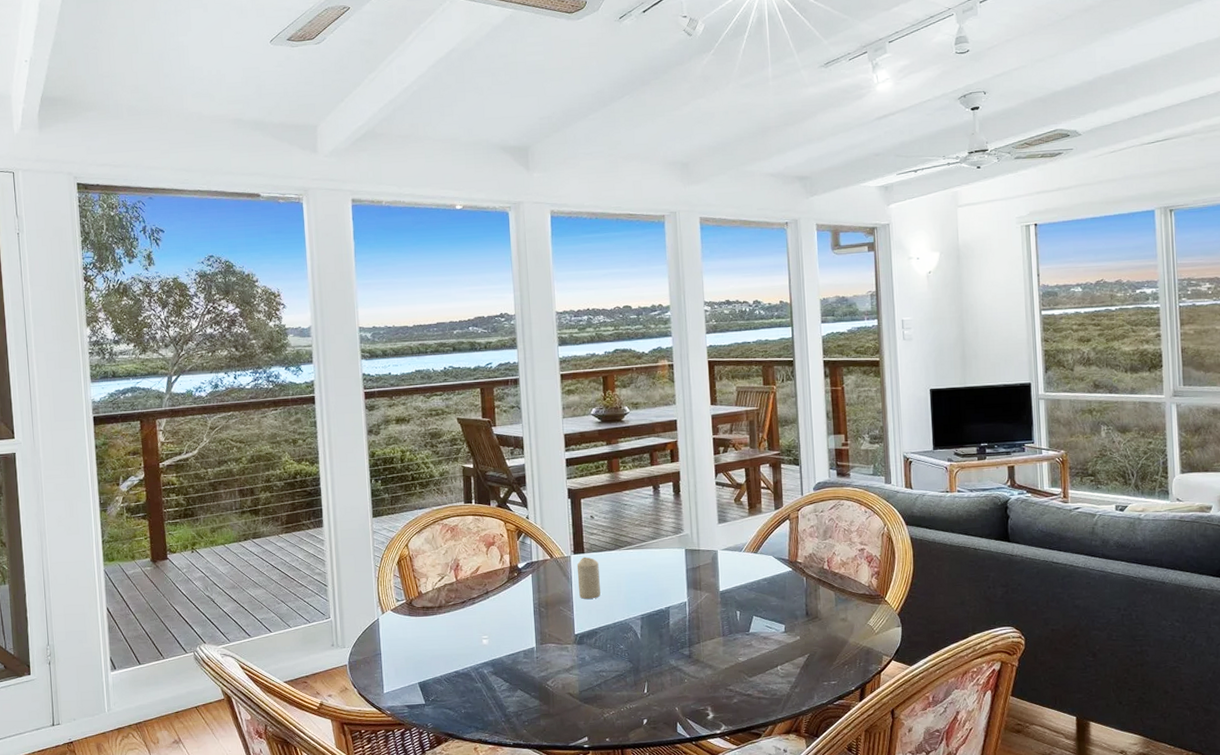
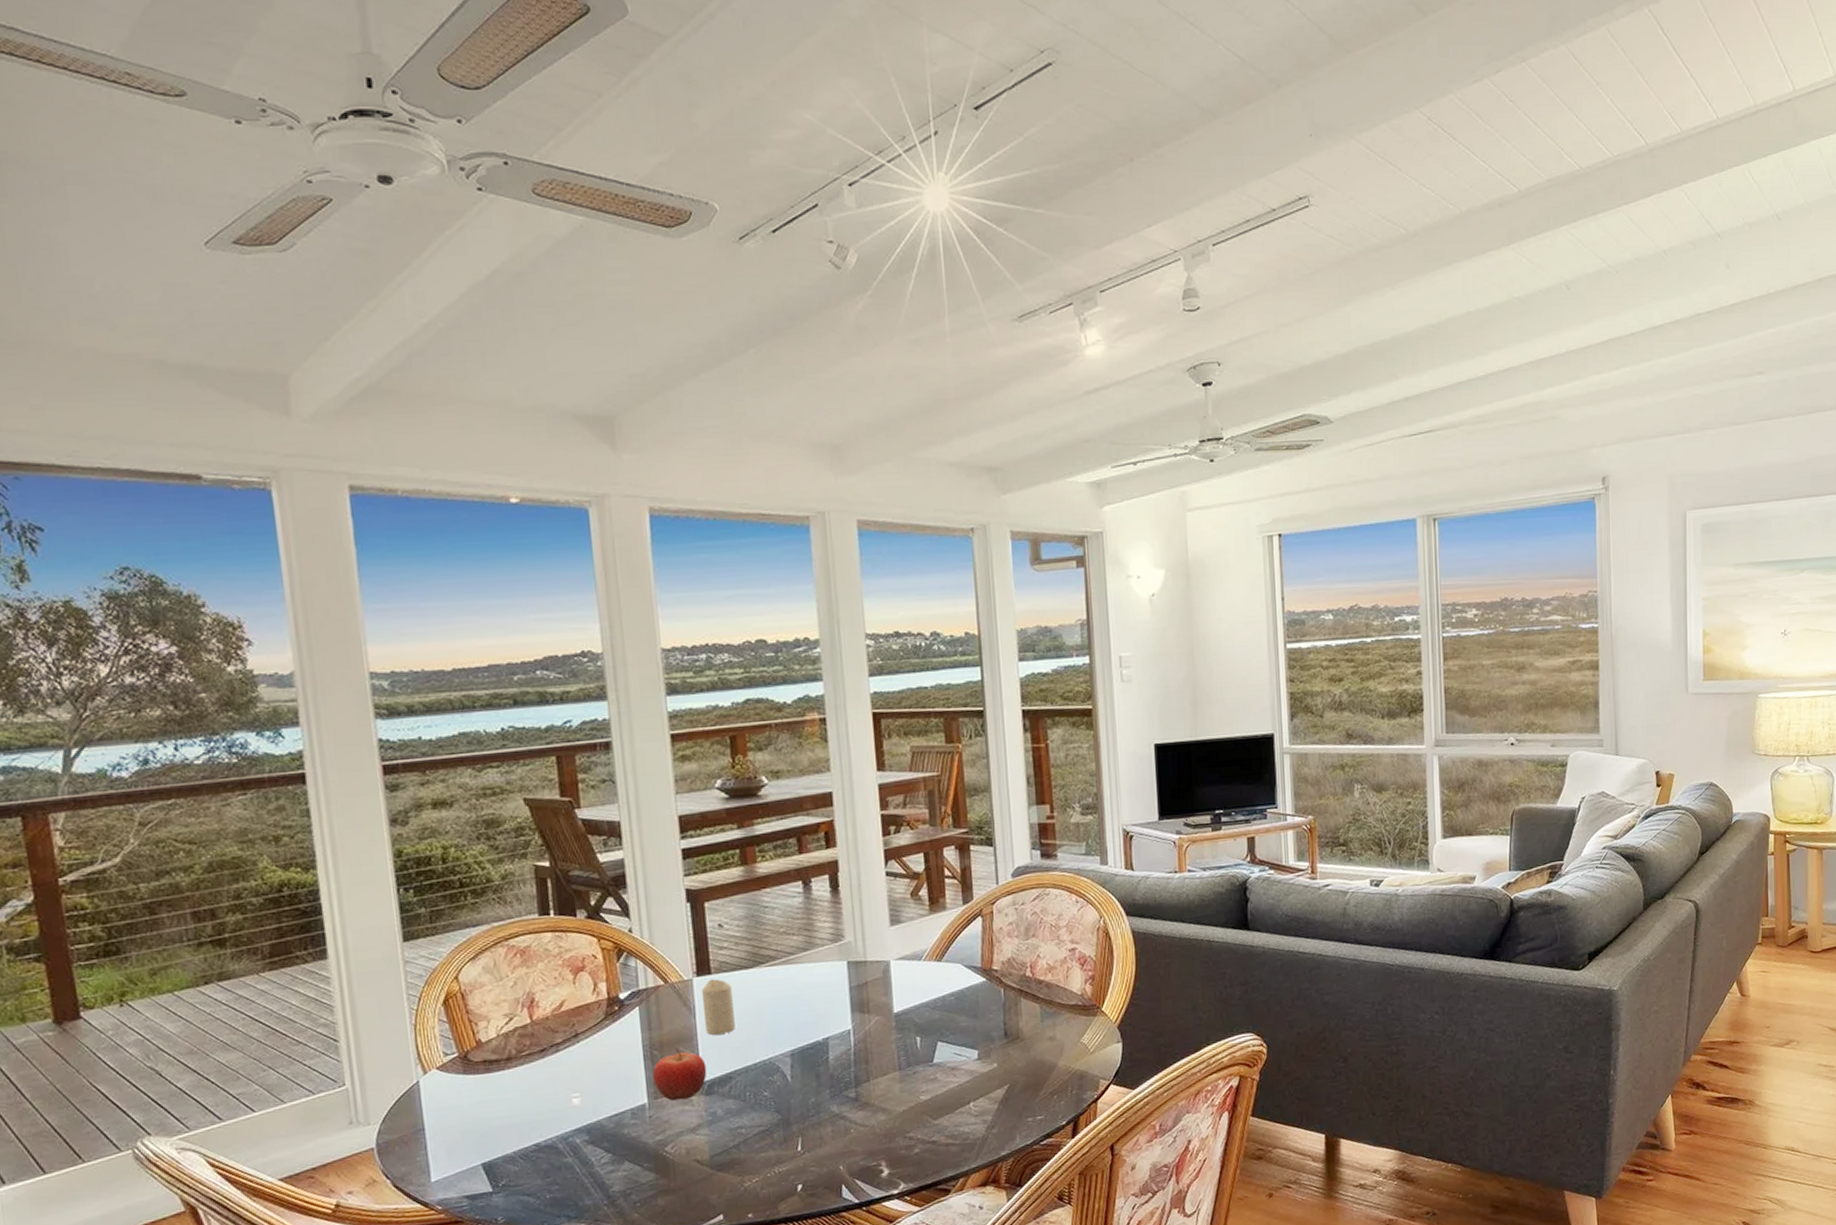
fruit: none [540,607,579,647] -> present [653,1048,707,1101]

